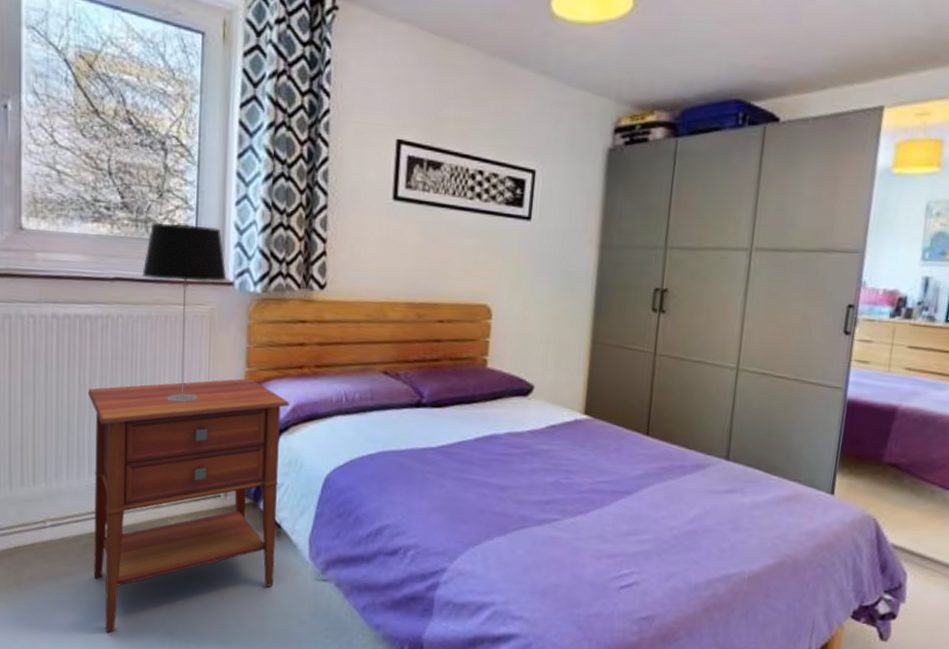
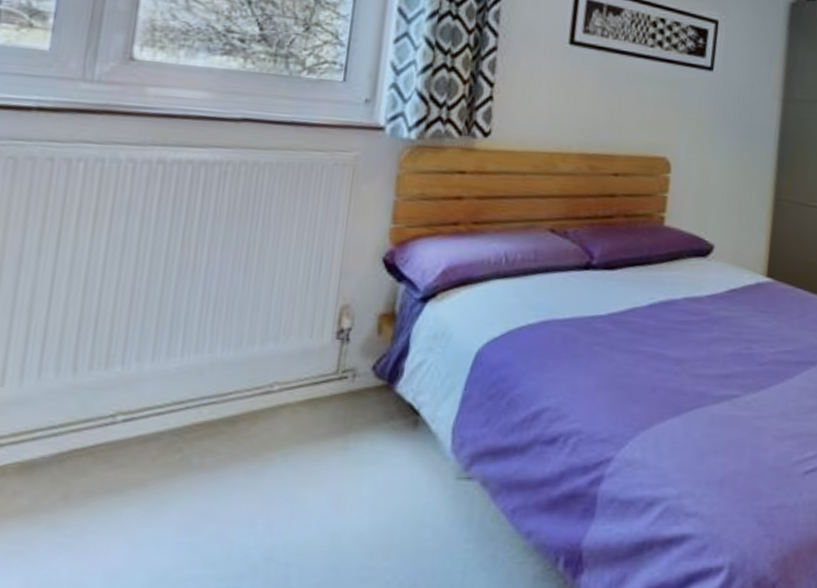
nightstand: present [87,378,289,633] -> none [172,236,440,560]
table lamp: present [142,222,227,402] -> none [276,58,378,264]

